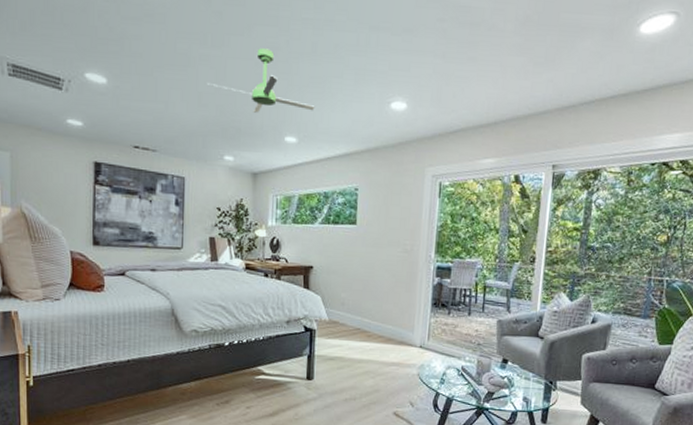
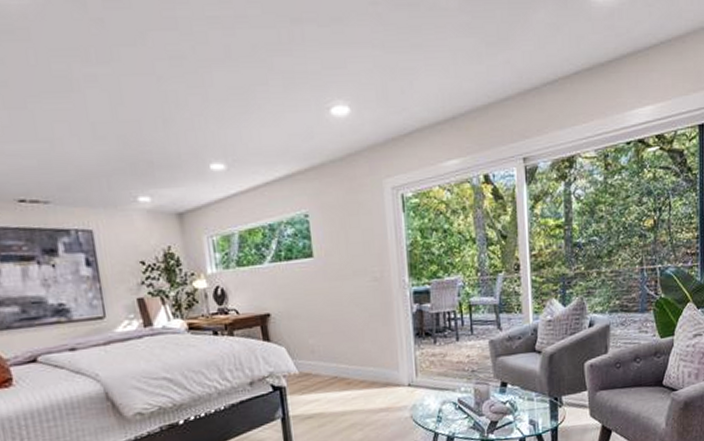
ceiling fan: present [208,48,315,113] -> none [101,59,241,140]

